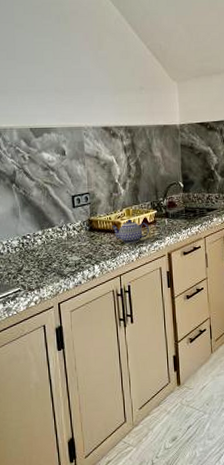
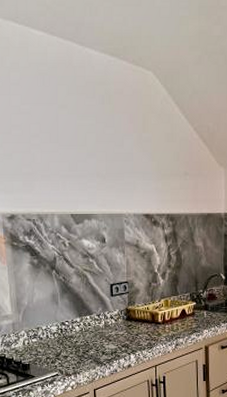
teapot: present [112,219,150,244] -> none [149,310,188,335]

